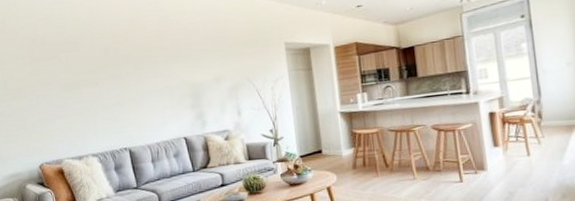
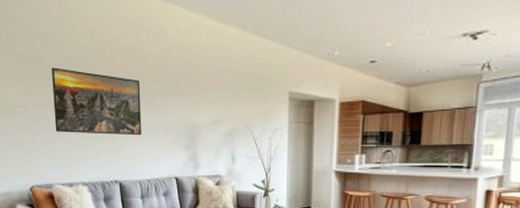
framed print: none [55,46,147,108] -> present [52,67,142,136]

